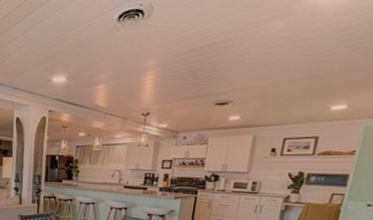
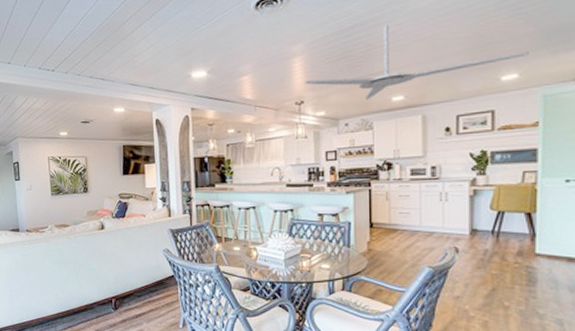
ceiling fan: none [153,47,361,117] -> present [305,24,529,100]

